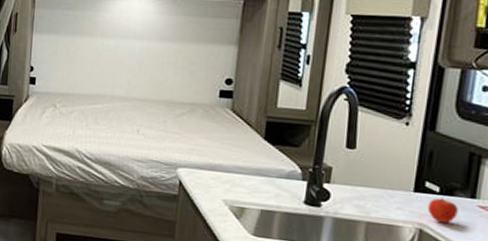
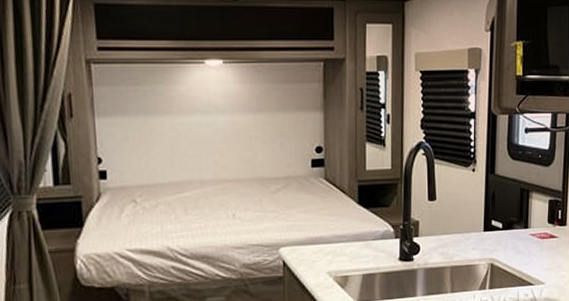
fruit: present [427,198,459,223] -> none [495,233,517,254]

